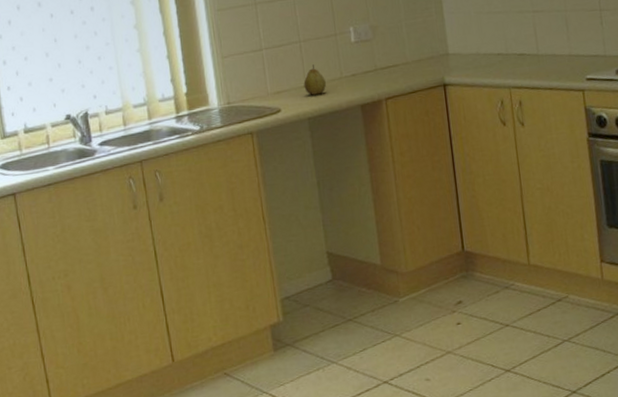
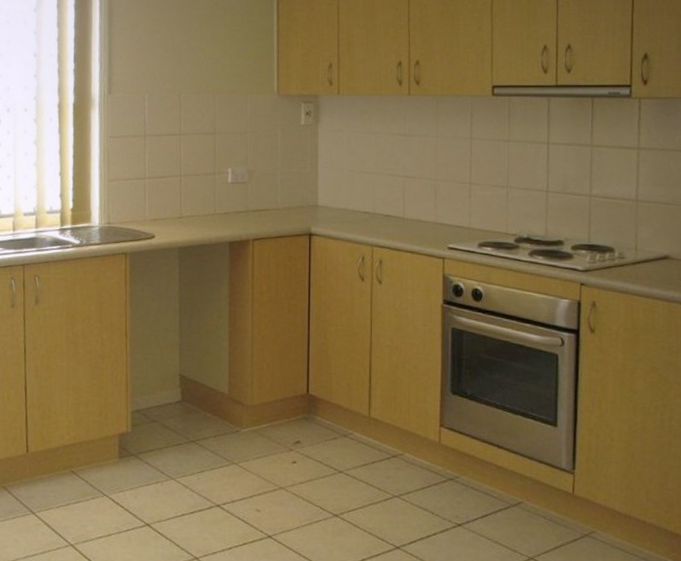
fruit: present [303,64,326,95] -> none [179,198,199,227]

